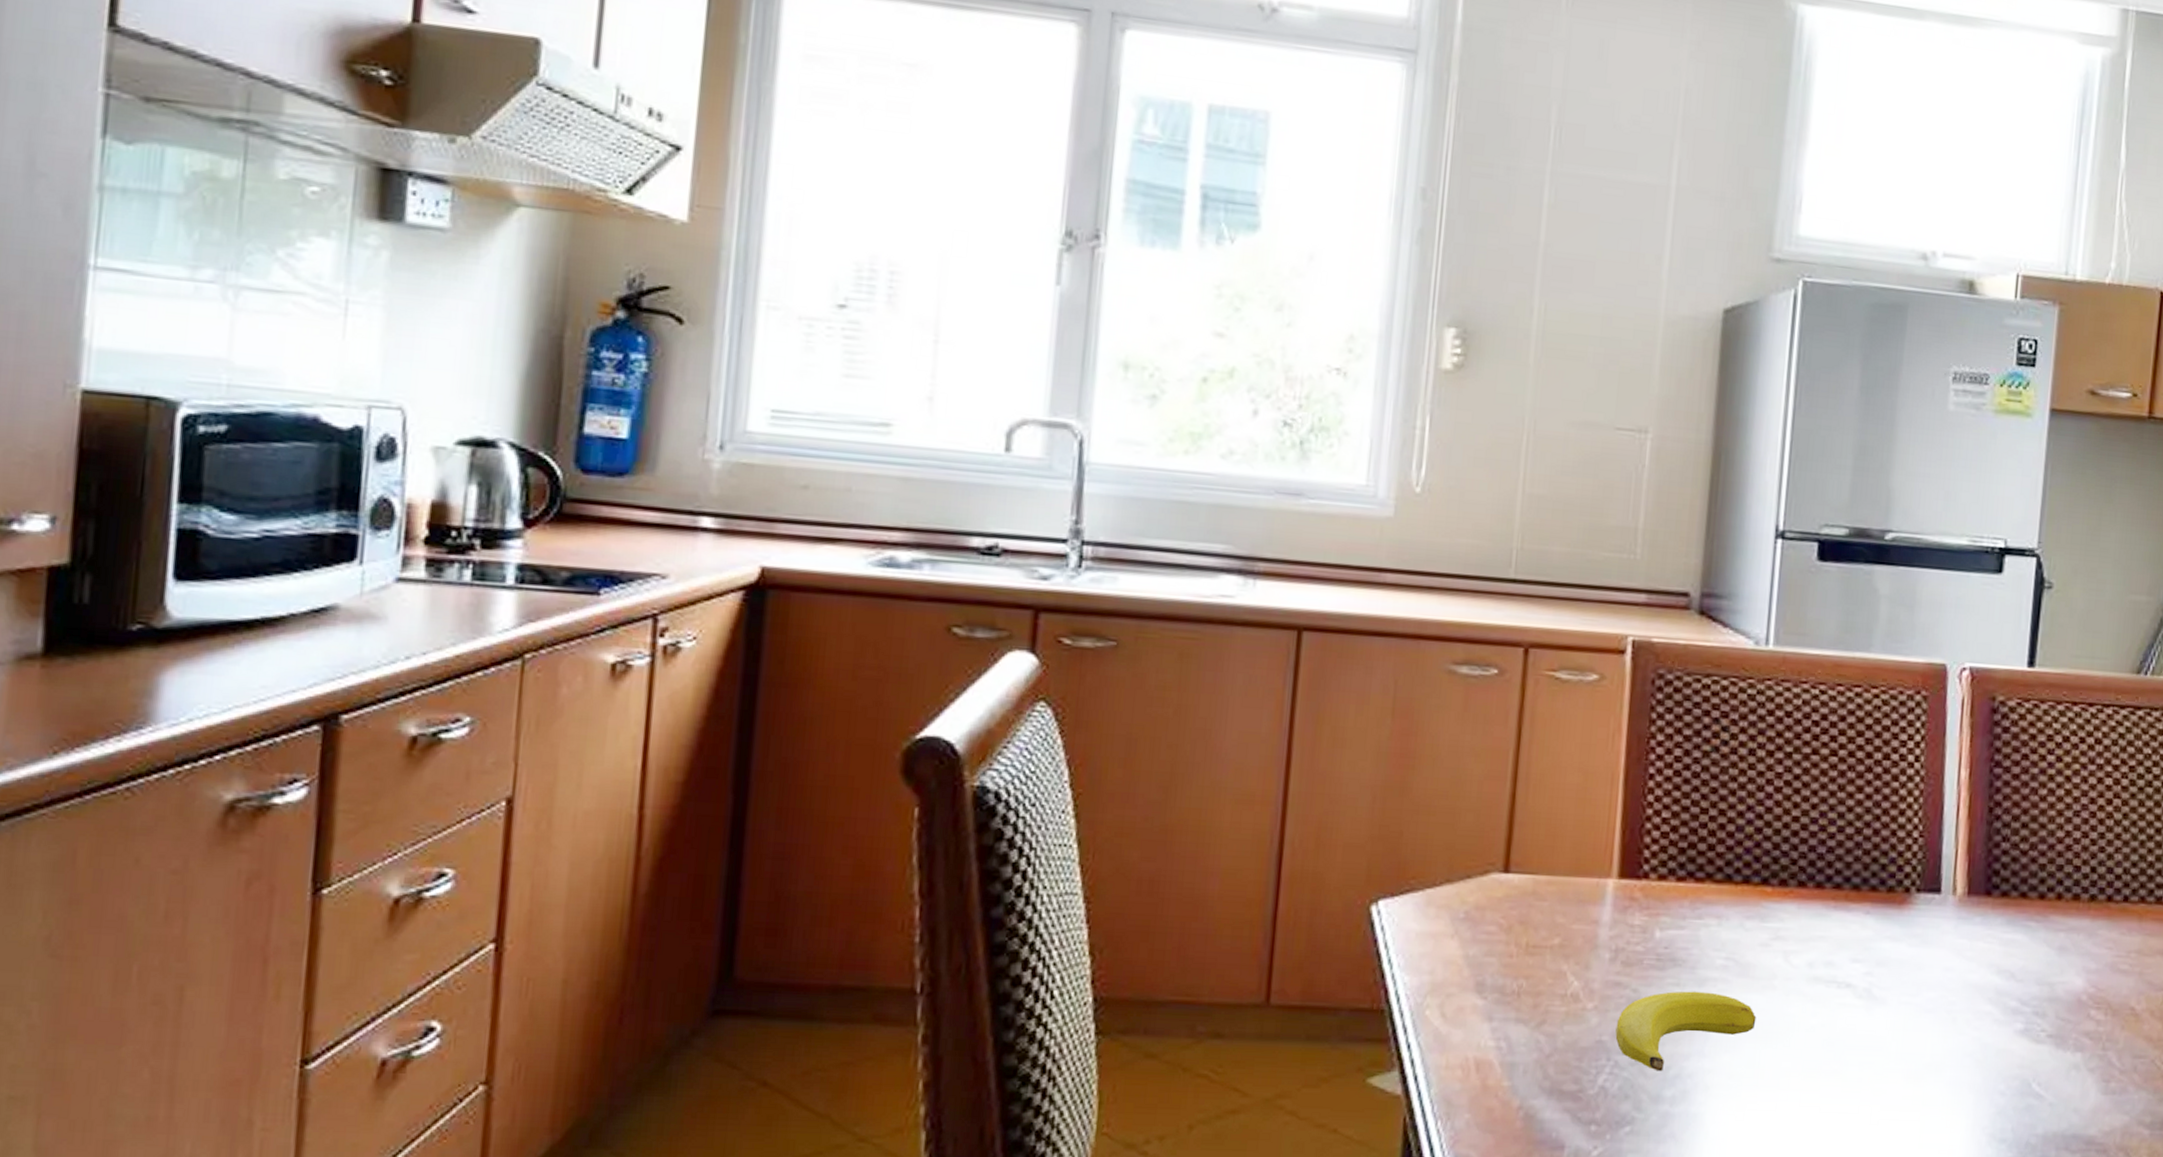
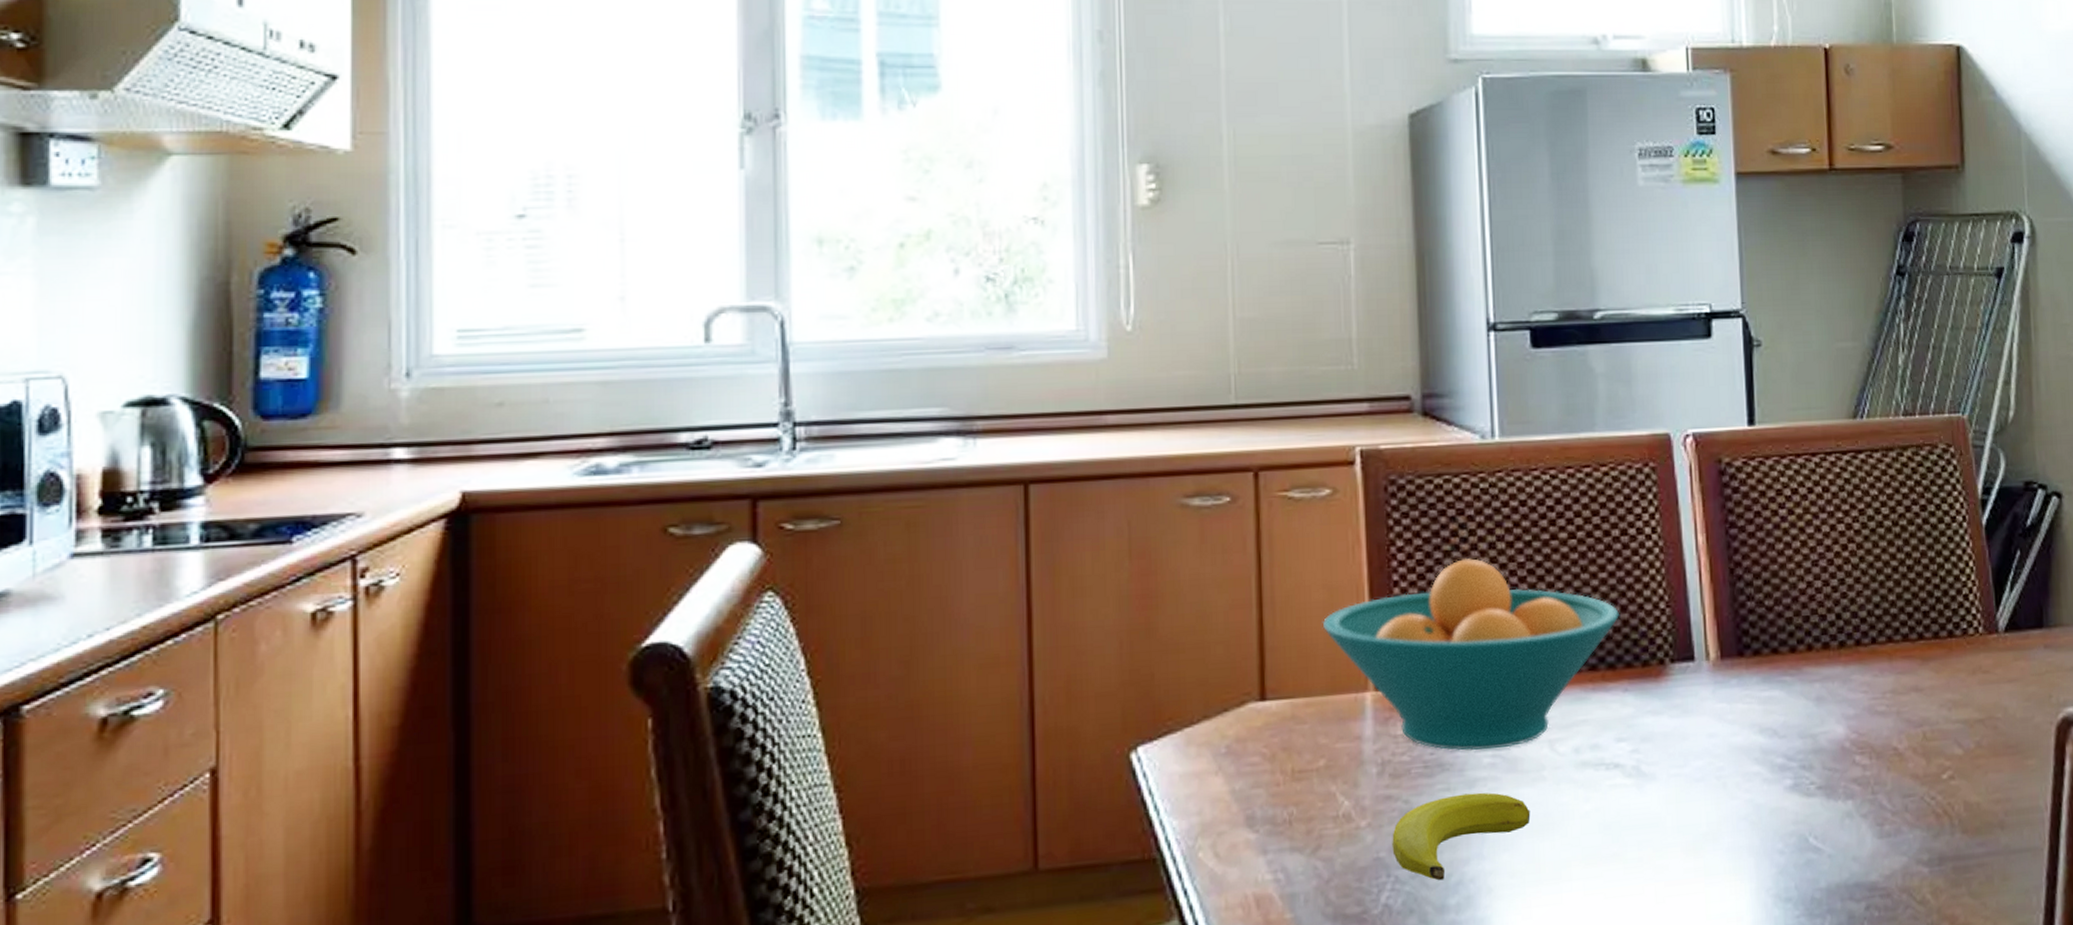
fruit bowl: none [1573,761,1872,953] -> present [1322,558,1620,751]

